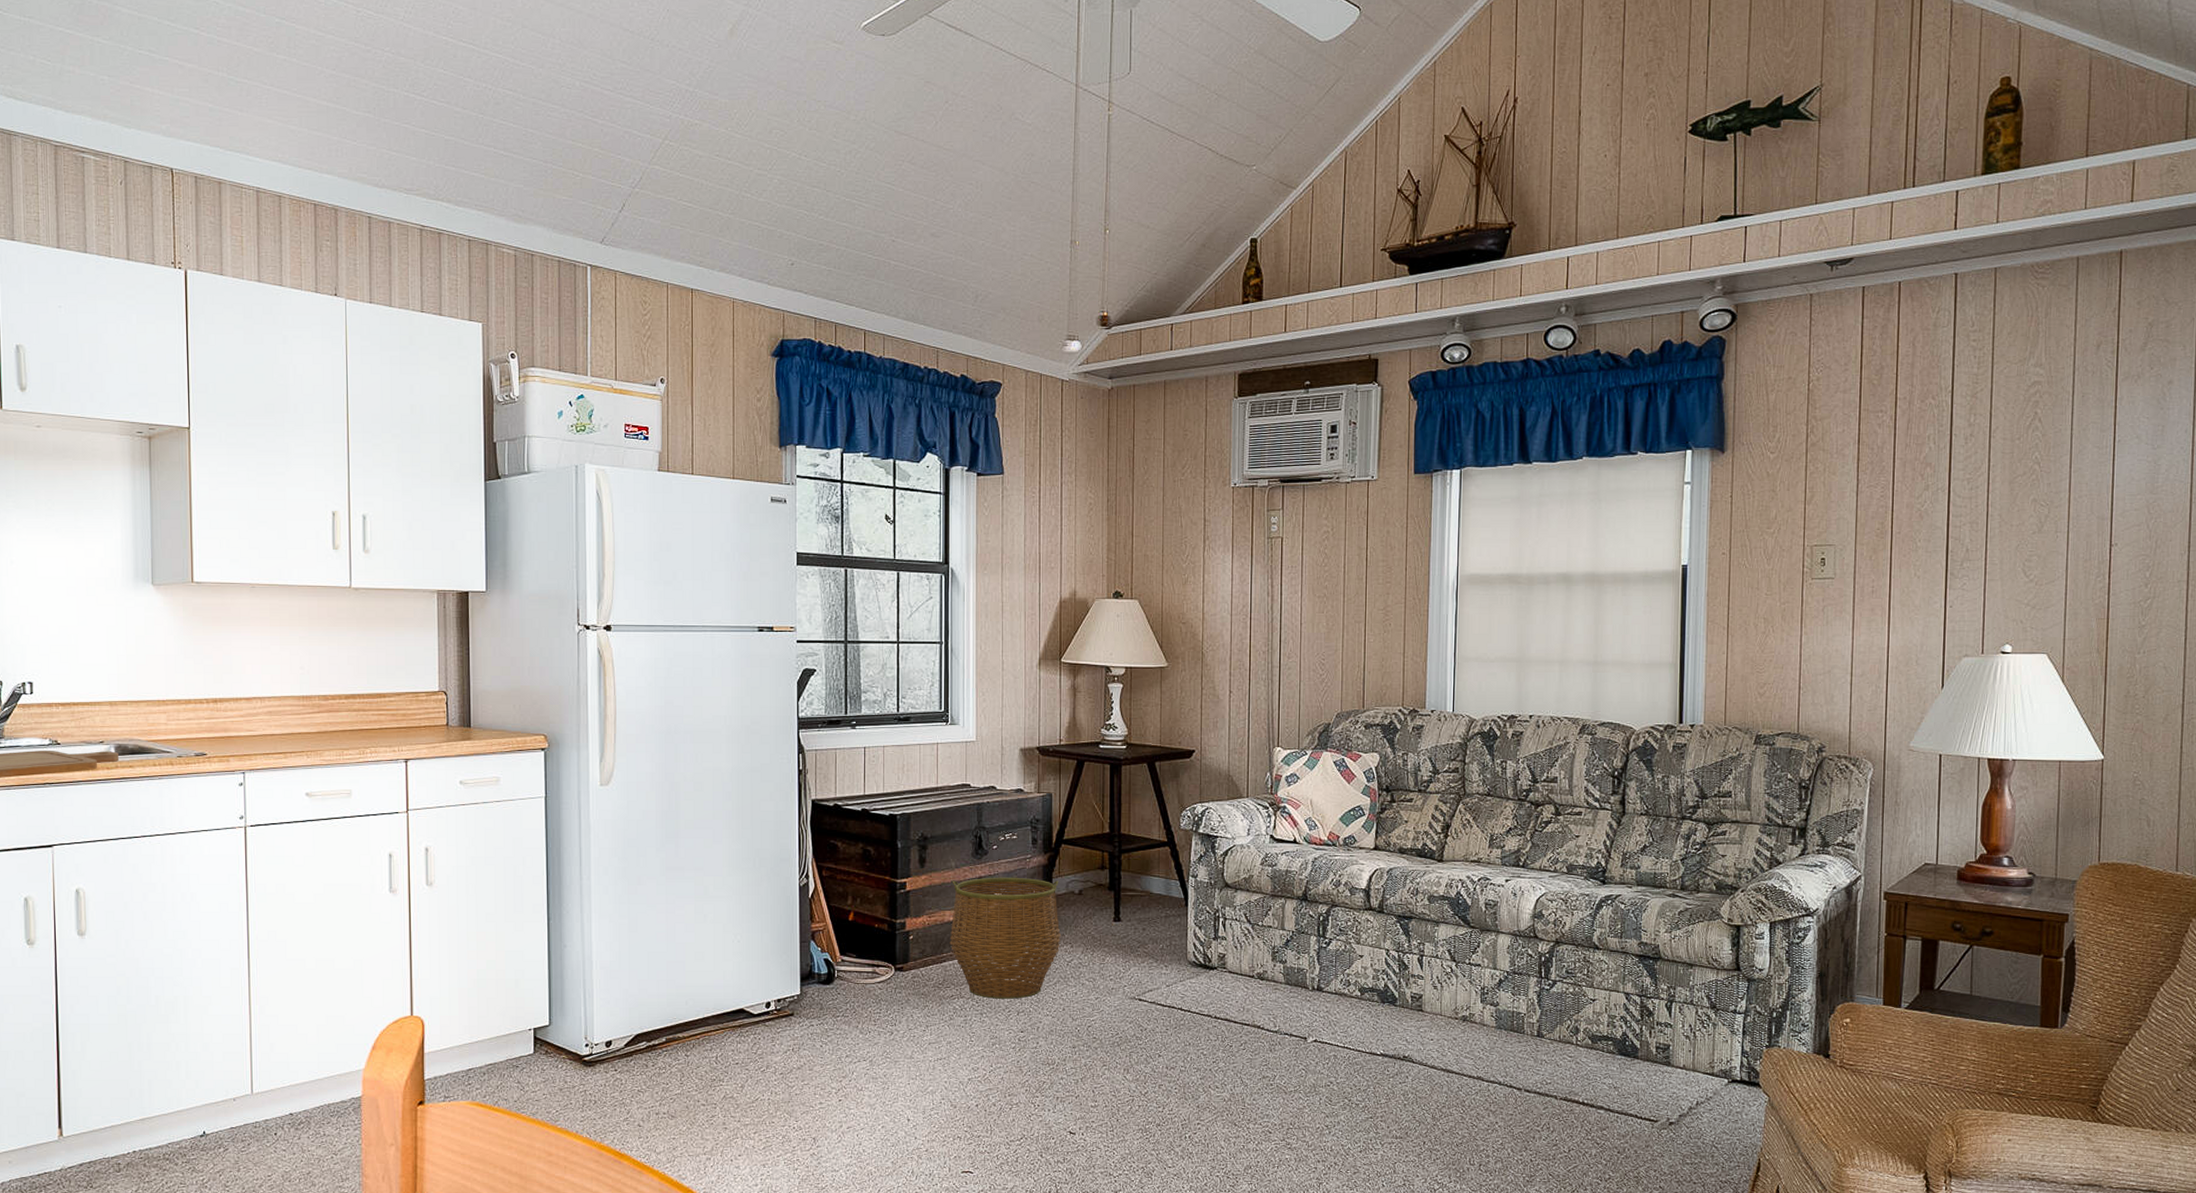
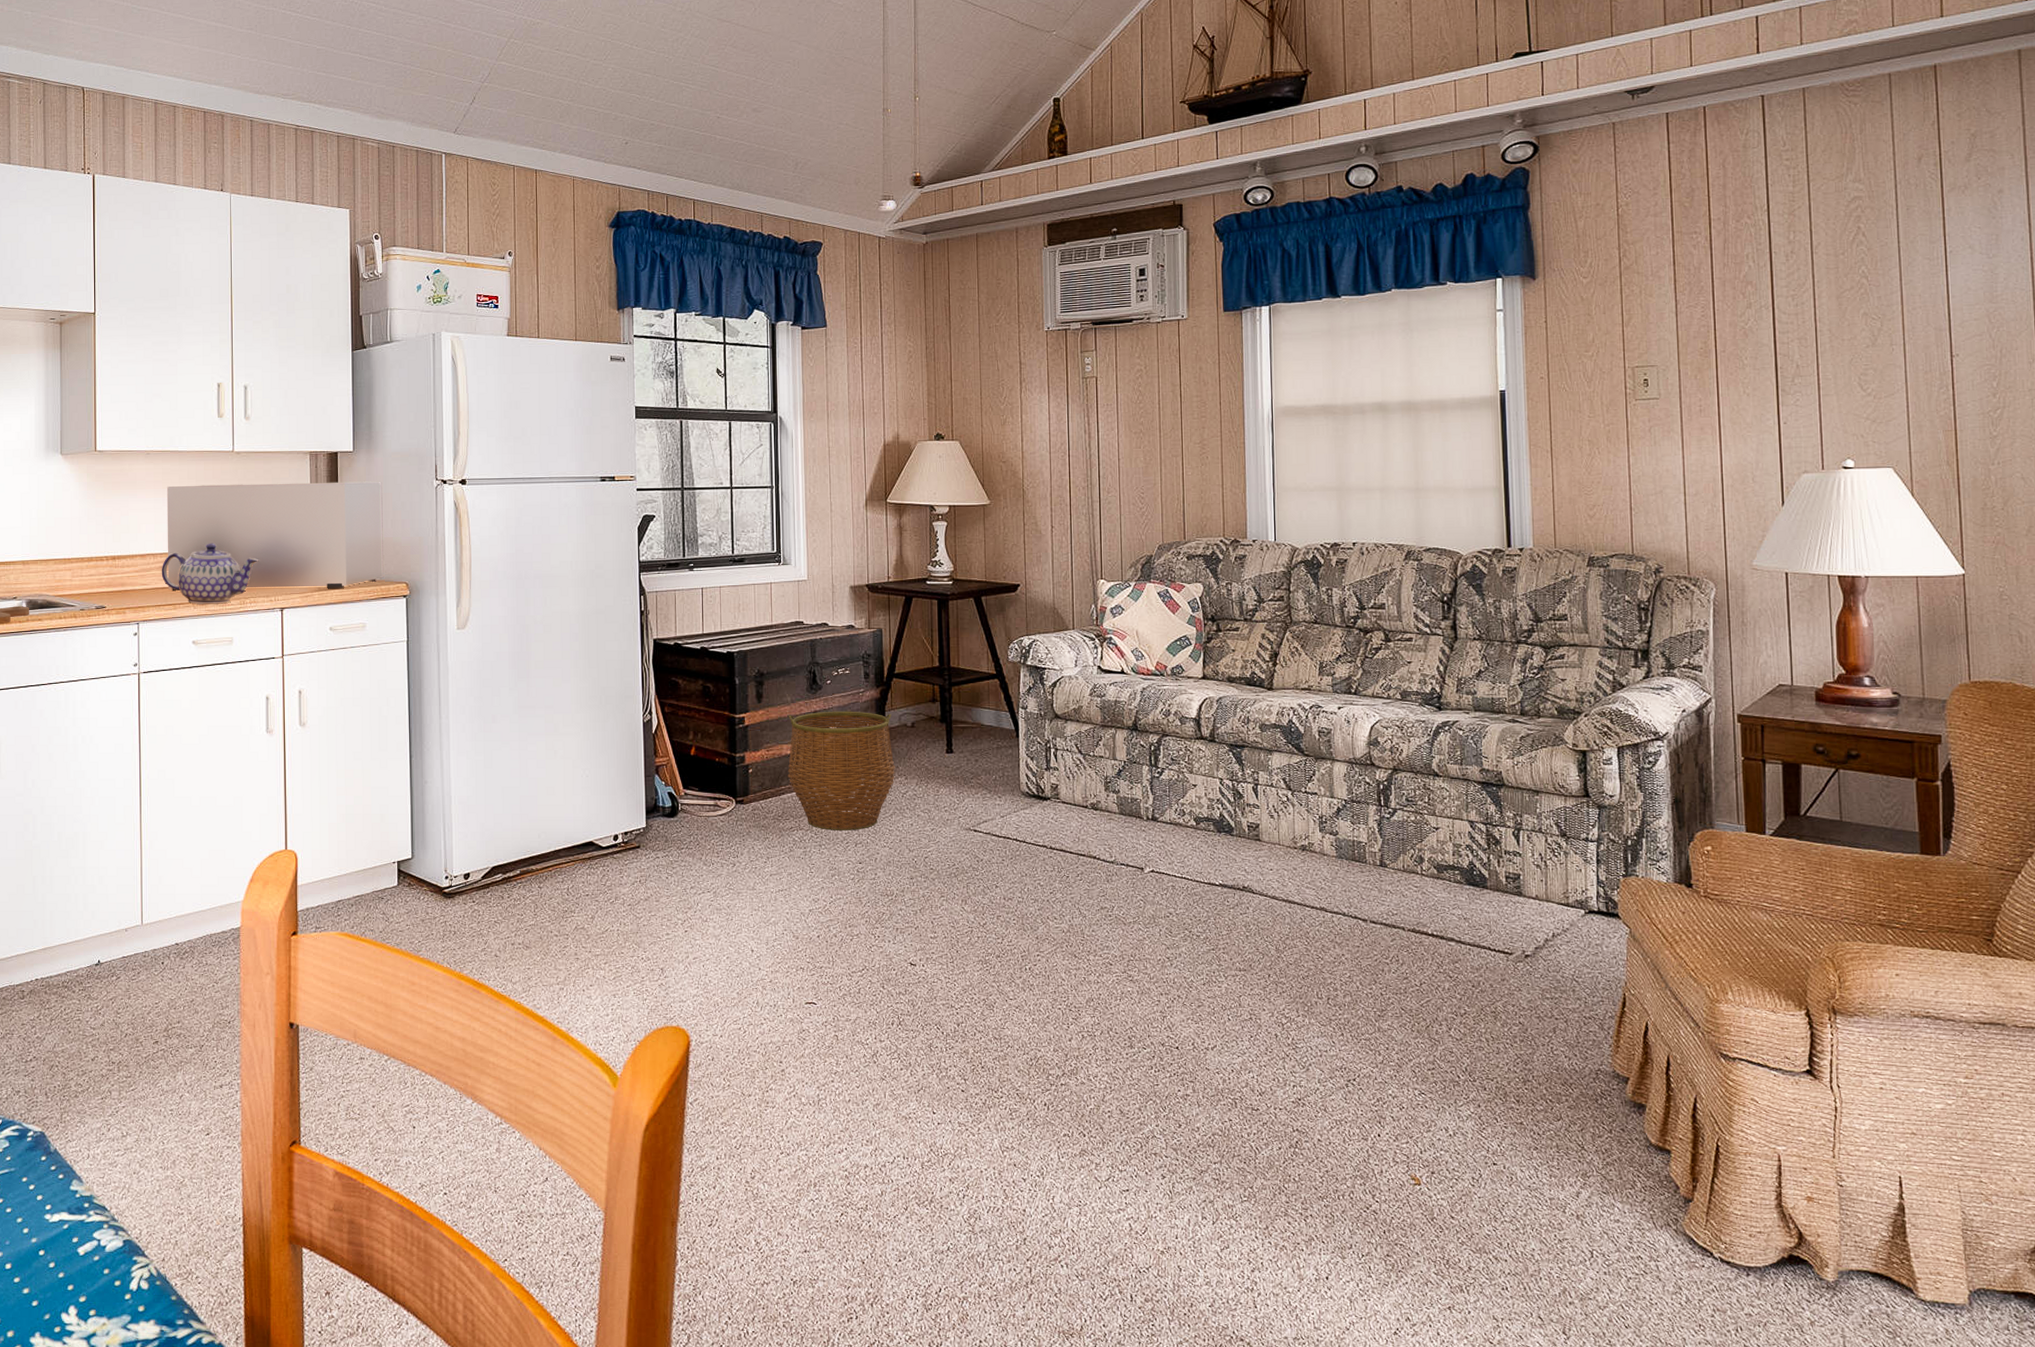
teapot: none [269,687,381,755] -> present [161,543,259,605]
microwave: none [274,623,520,740] -> present [166,481,384,592]

